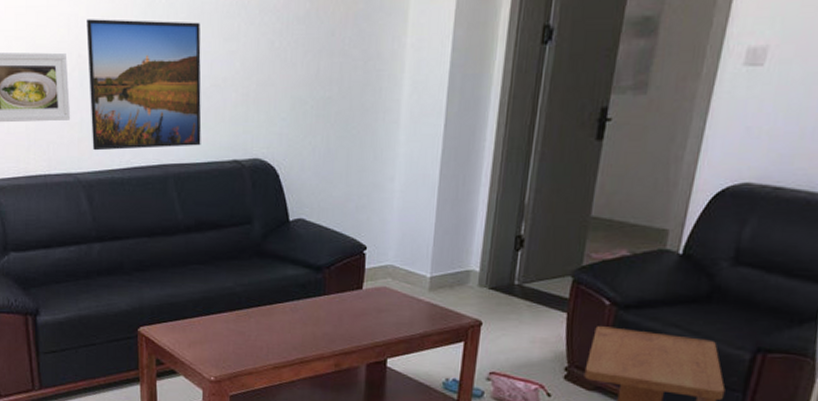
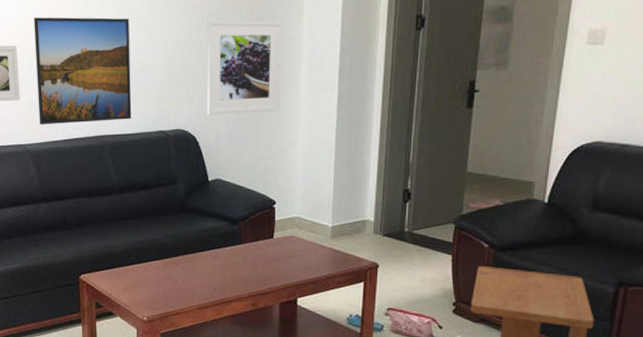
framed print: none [290,26,383,143] -> present [206,20,282,115]

